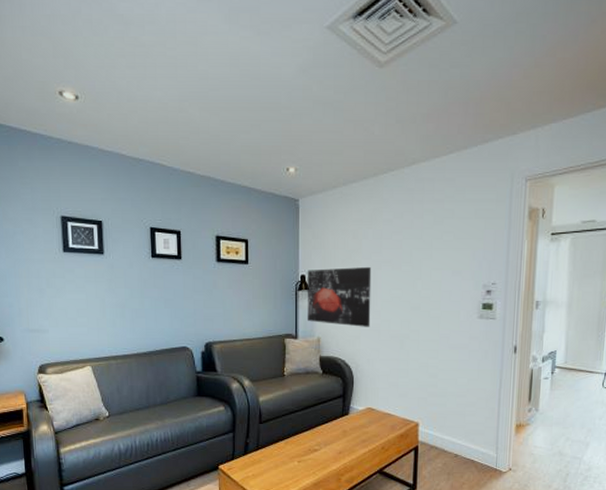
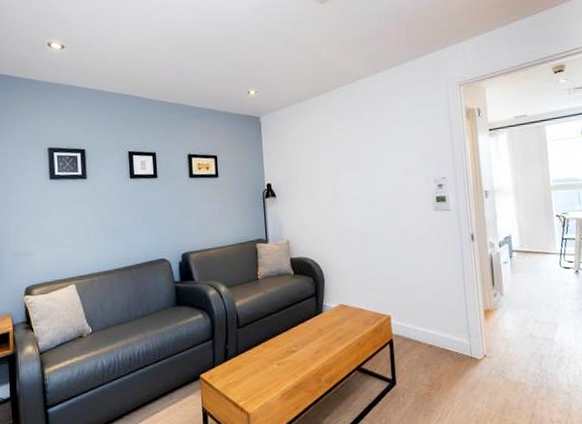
wall art: present [307,266,372,327] -> none [272,171,335,228]

